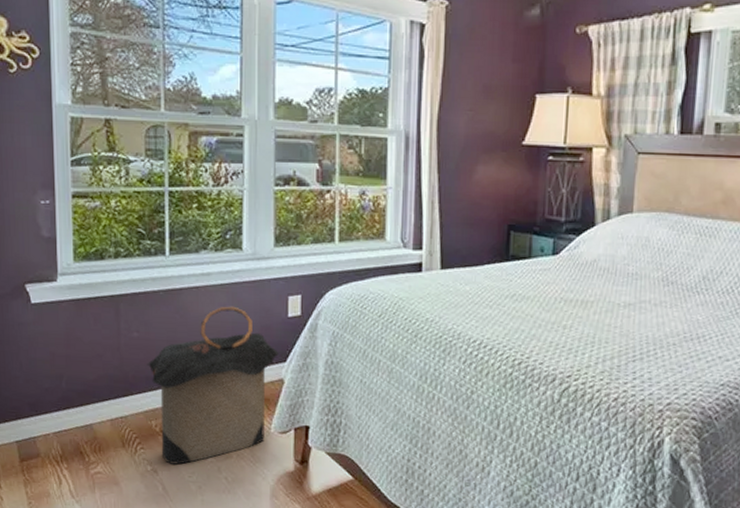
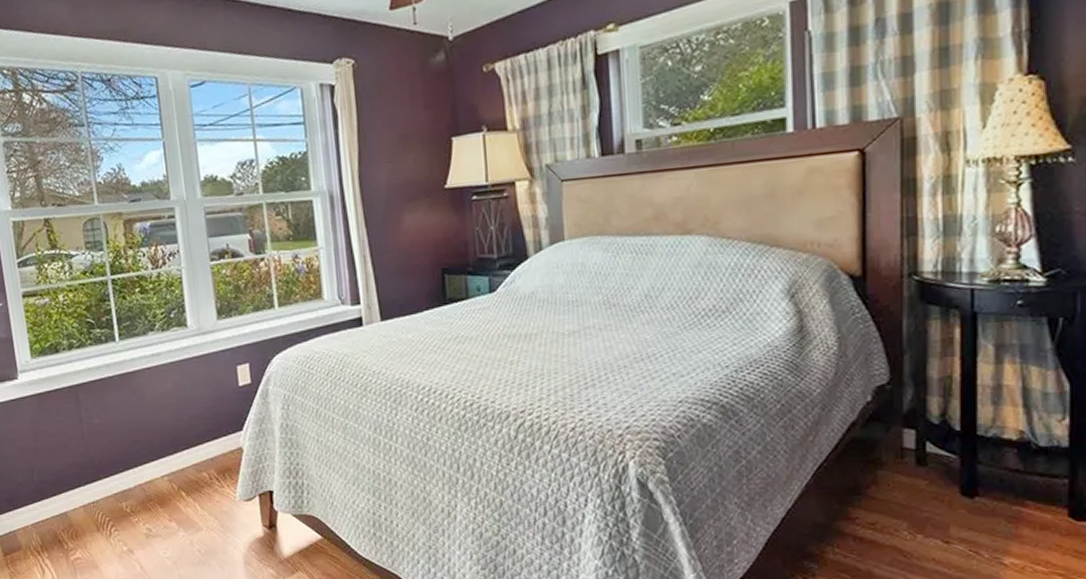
laundry hamper: present [146,306,279,465] -> none [110,382,235,543]

